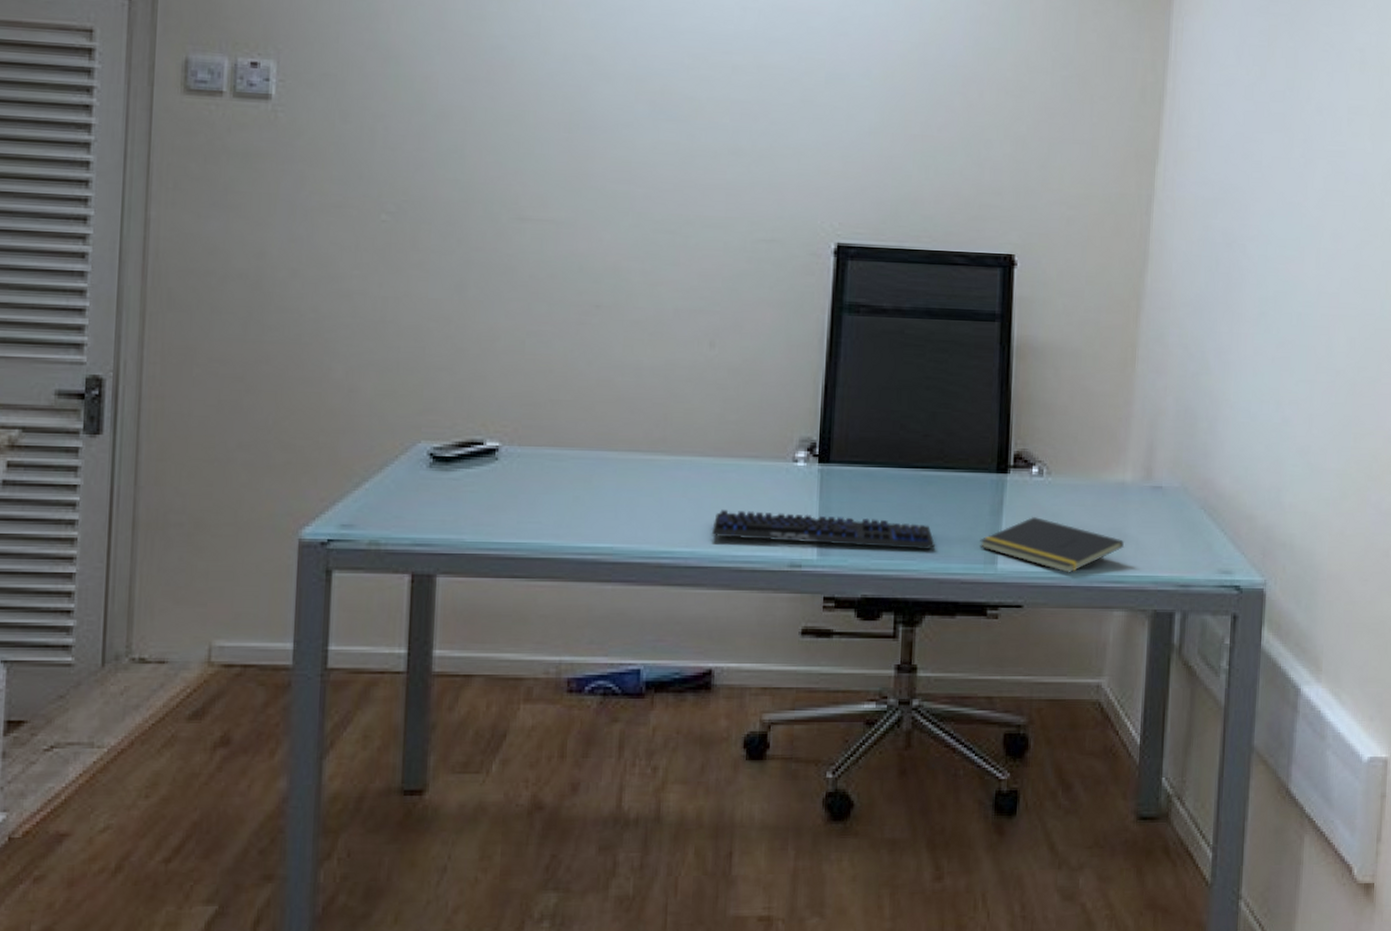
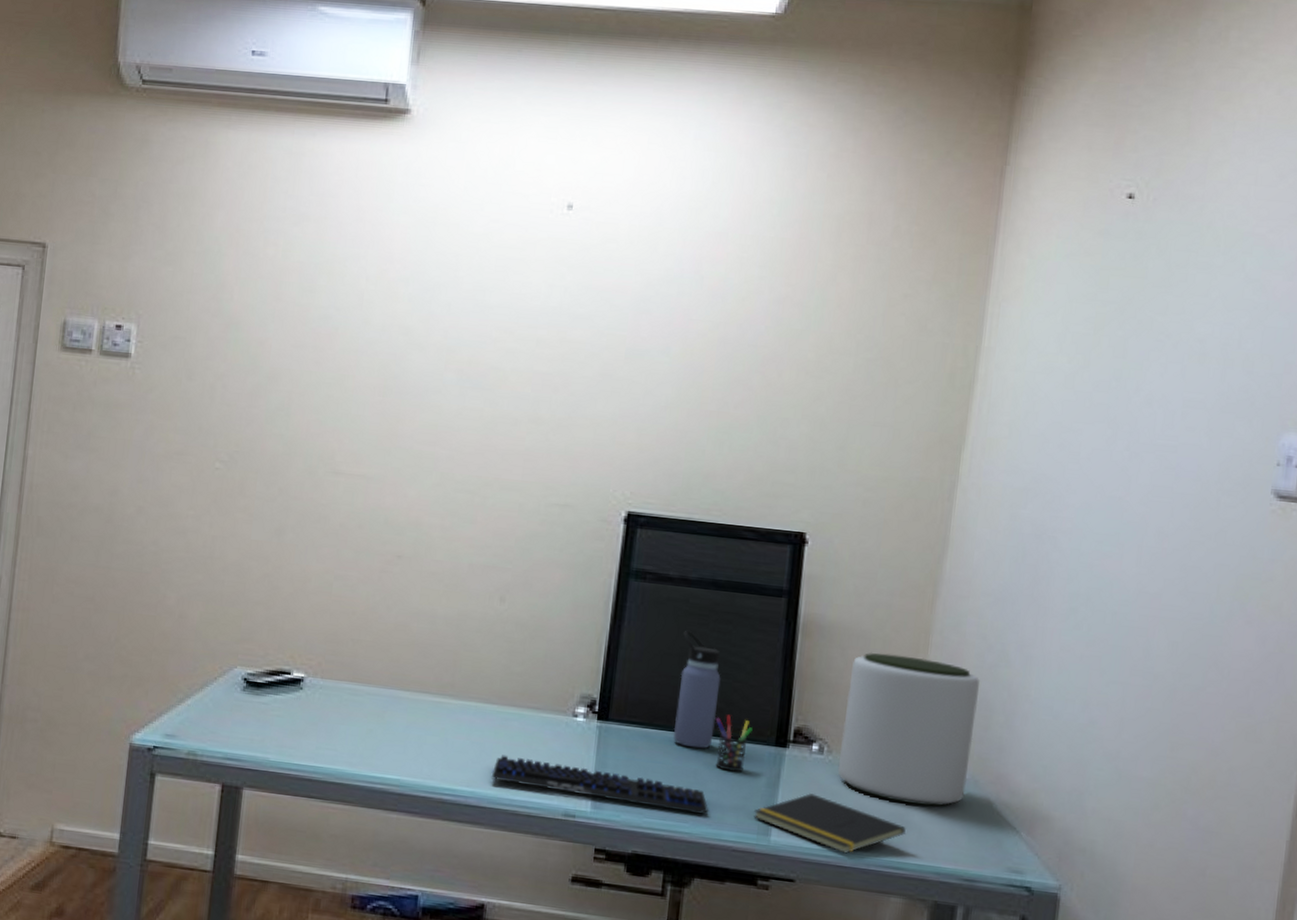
water bottle: none [896,362,940,483] -> present [673,630,721,749]
pen holder: none [937,445,974,503] -> present [715,714,753,773]
plant pot: none [1057,370,1185,518] -> present [837,652,981,807]

